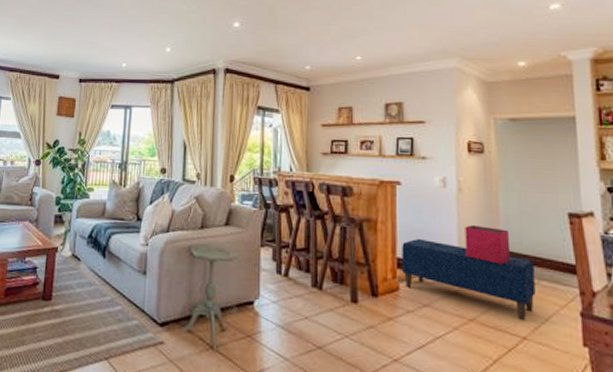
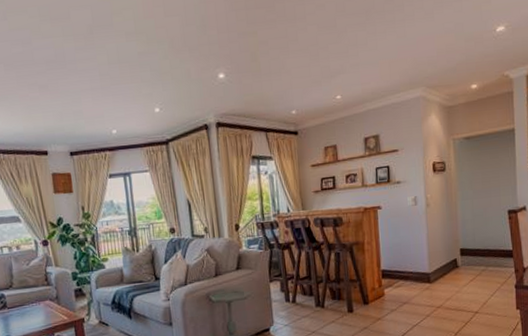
bench: present [402,238,536,321] -> none [385,251,484,300]
storage bin: present [465,225,511,265] -> none [432,231,467,261]

